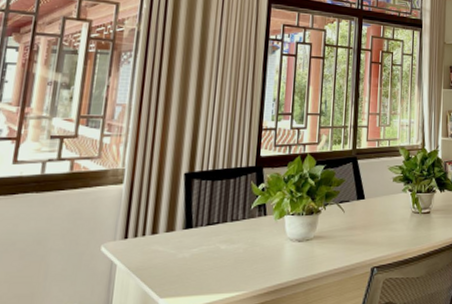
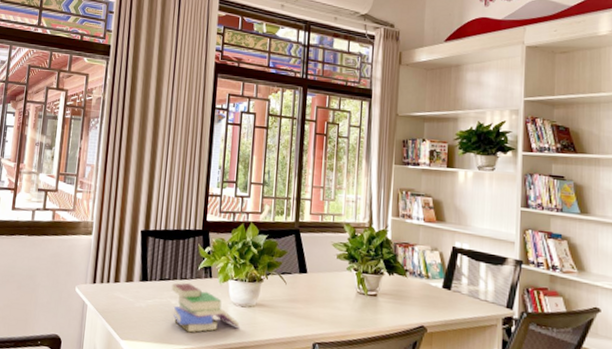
book: none [220,224,297,278] -> present [171,282,240,333]

